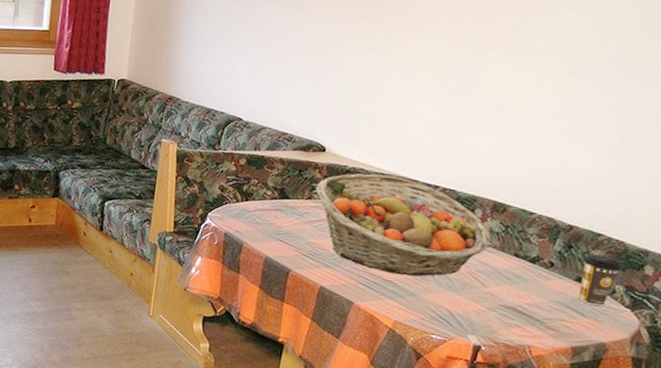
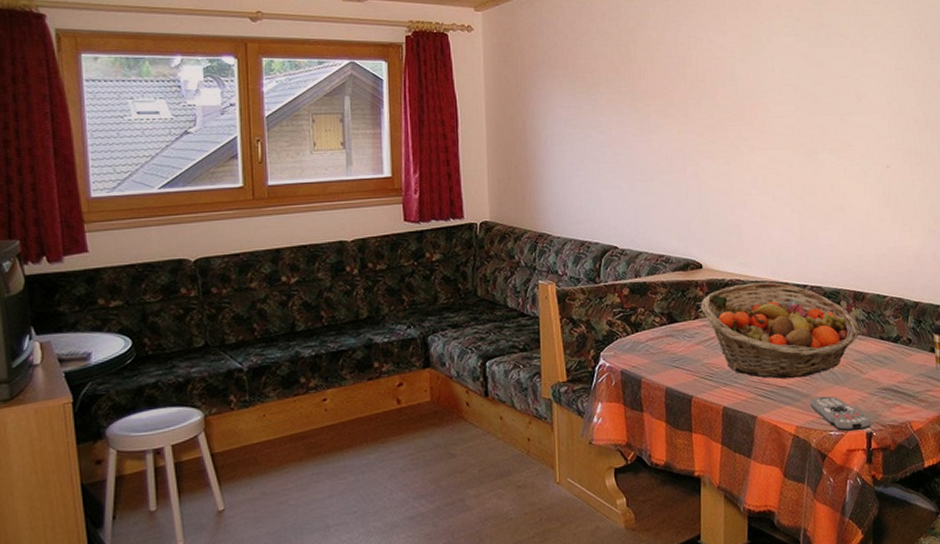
remote control: none [416,298,484,342] -> present [811,396,872,432]

